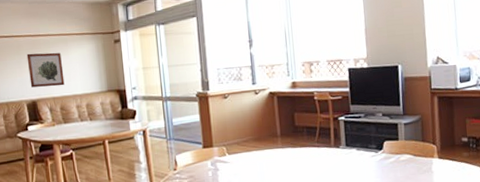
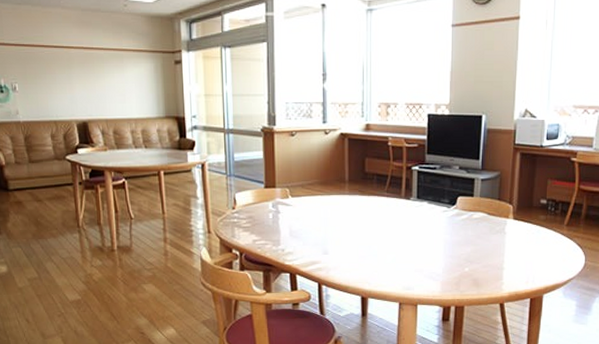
wall art: present [26,52,65,88] -> none [78,68,119,108]

